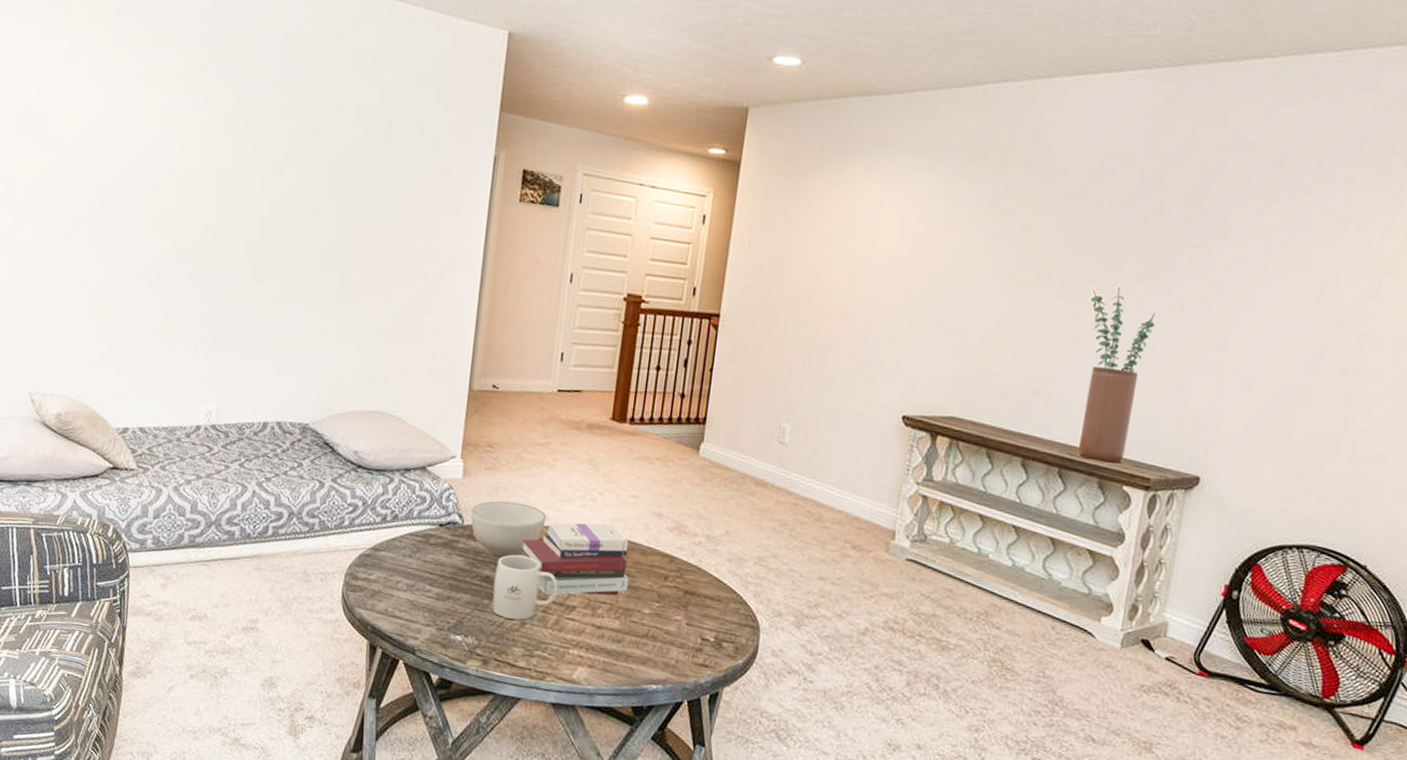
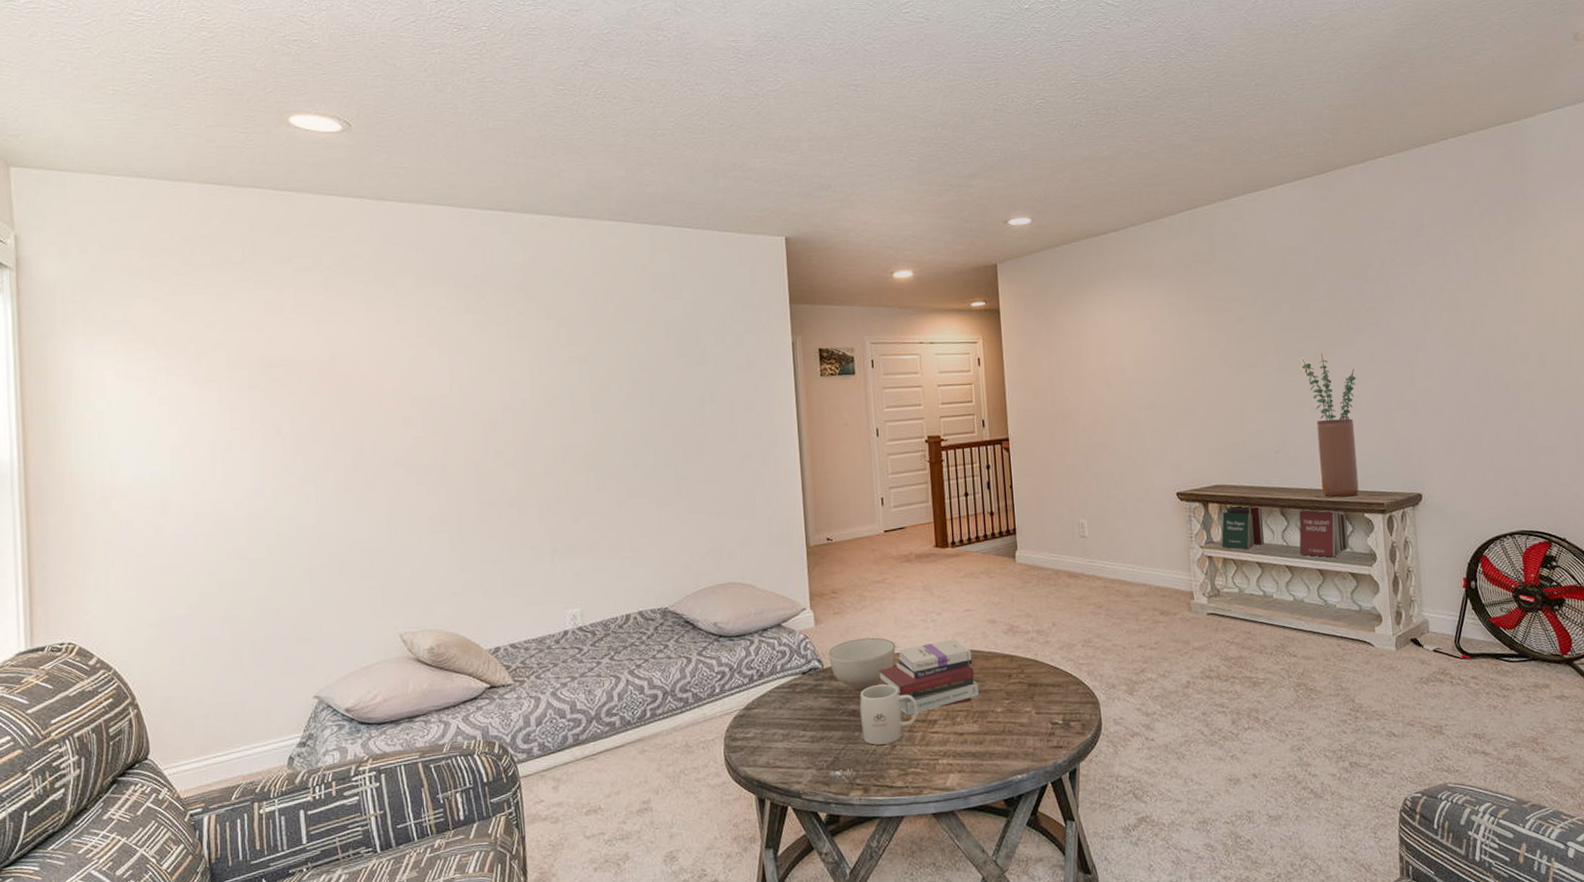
books: none [941,444,1001,498] -> present [1221,505,1264,550]
books: none [1032,463,1100,528] -> present [1299,505,1349,558]

